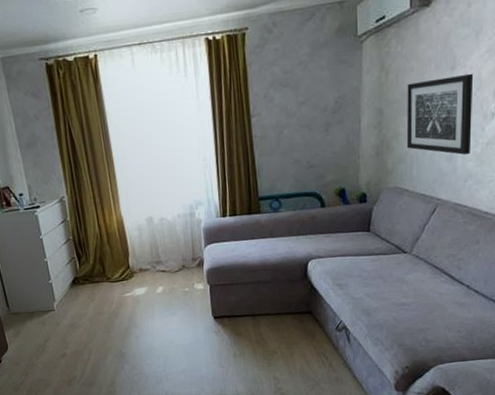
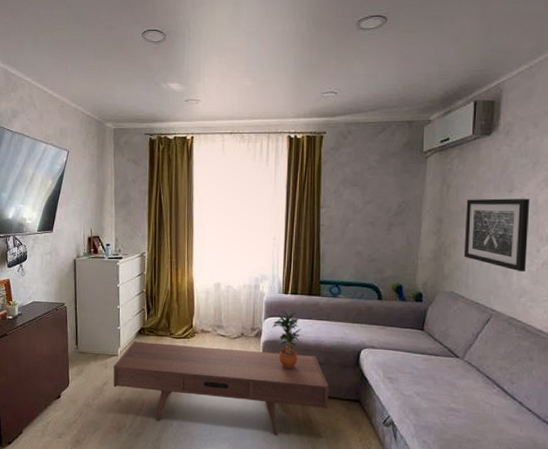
coffee table: none [52,274,280,368] -> present [113,340,328,436]
potted plant: none [213,234,245,293] -> present [272,310,301,369]

